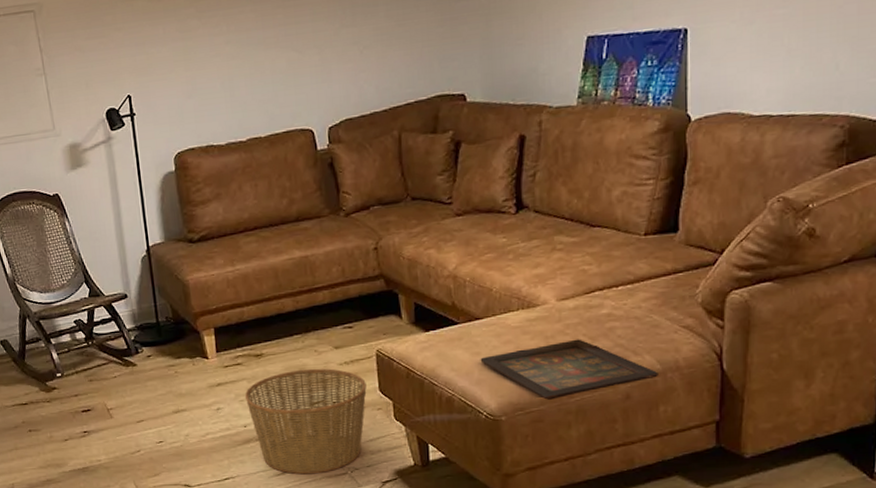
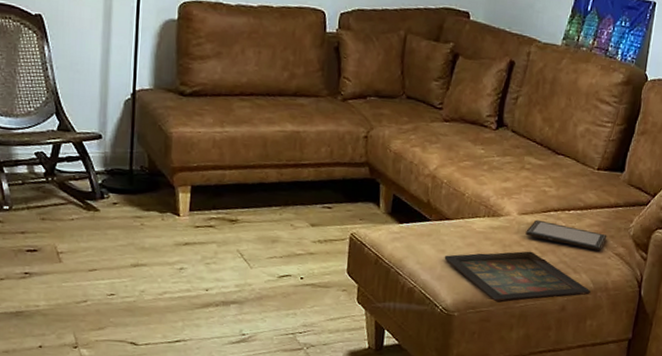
basket: present [244,368,367,475] -> none [211,241,336,346]
tablet: none [569,303,669,327] -> present [525,219,607,251]

